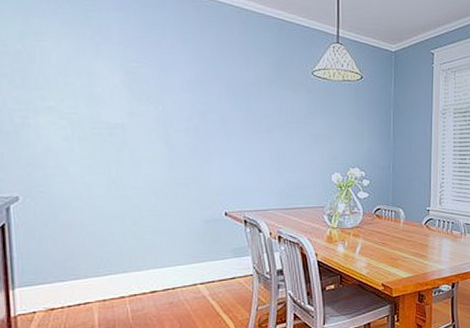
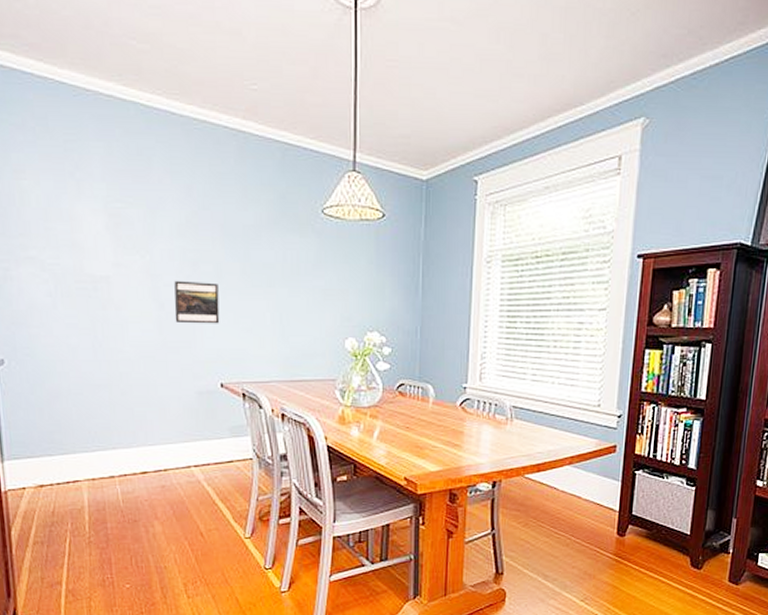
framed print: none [184,127,225,163] -> present [174,280,220,324]

